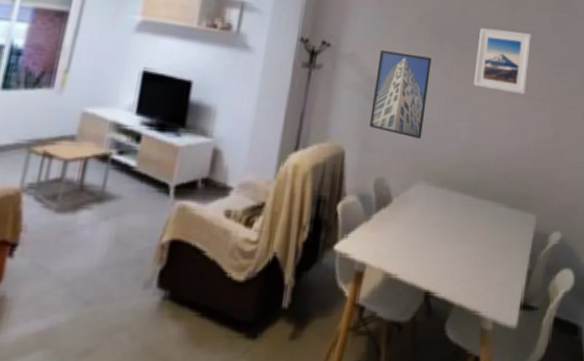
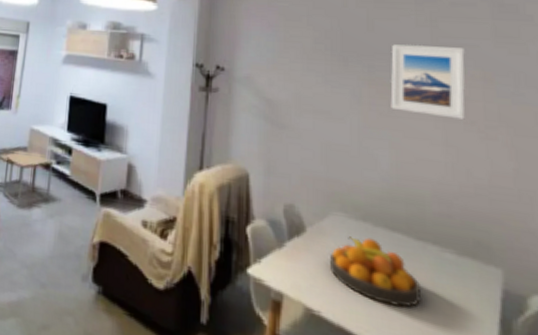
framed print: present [369,49,432,140] -> none [272,72,335,167]
fruit bowl: none [409,201,479,259] -> present [330,236,422,308]

